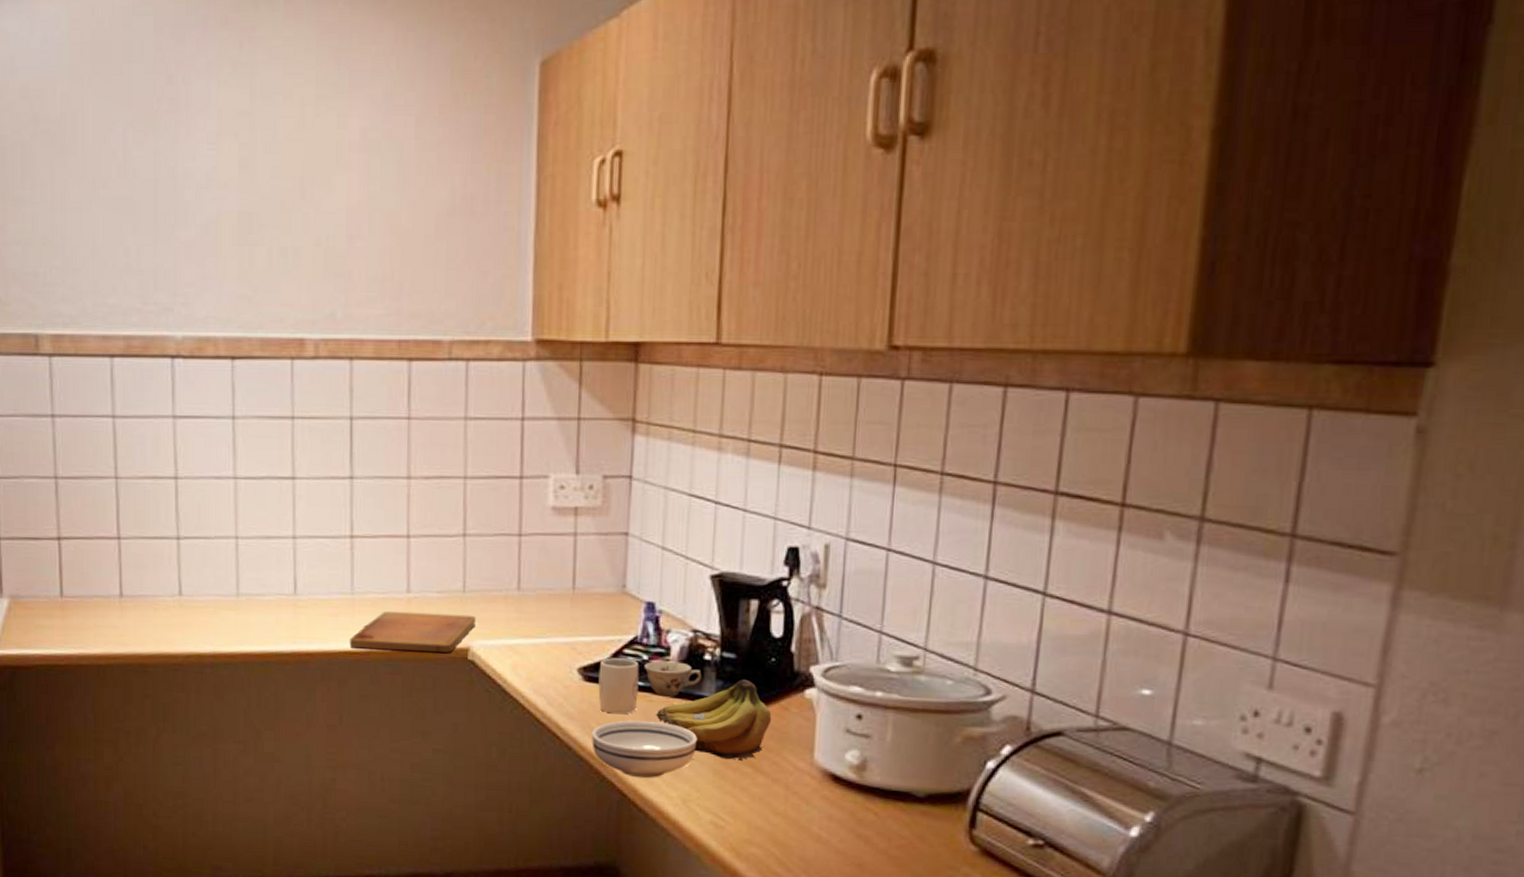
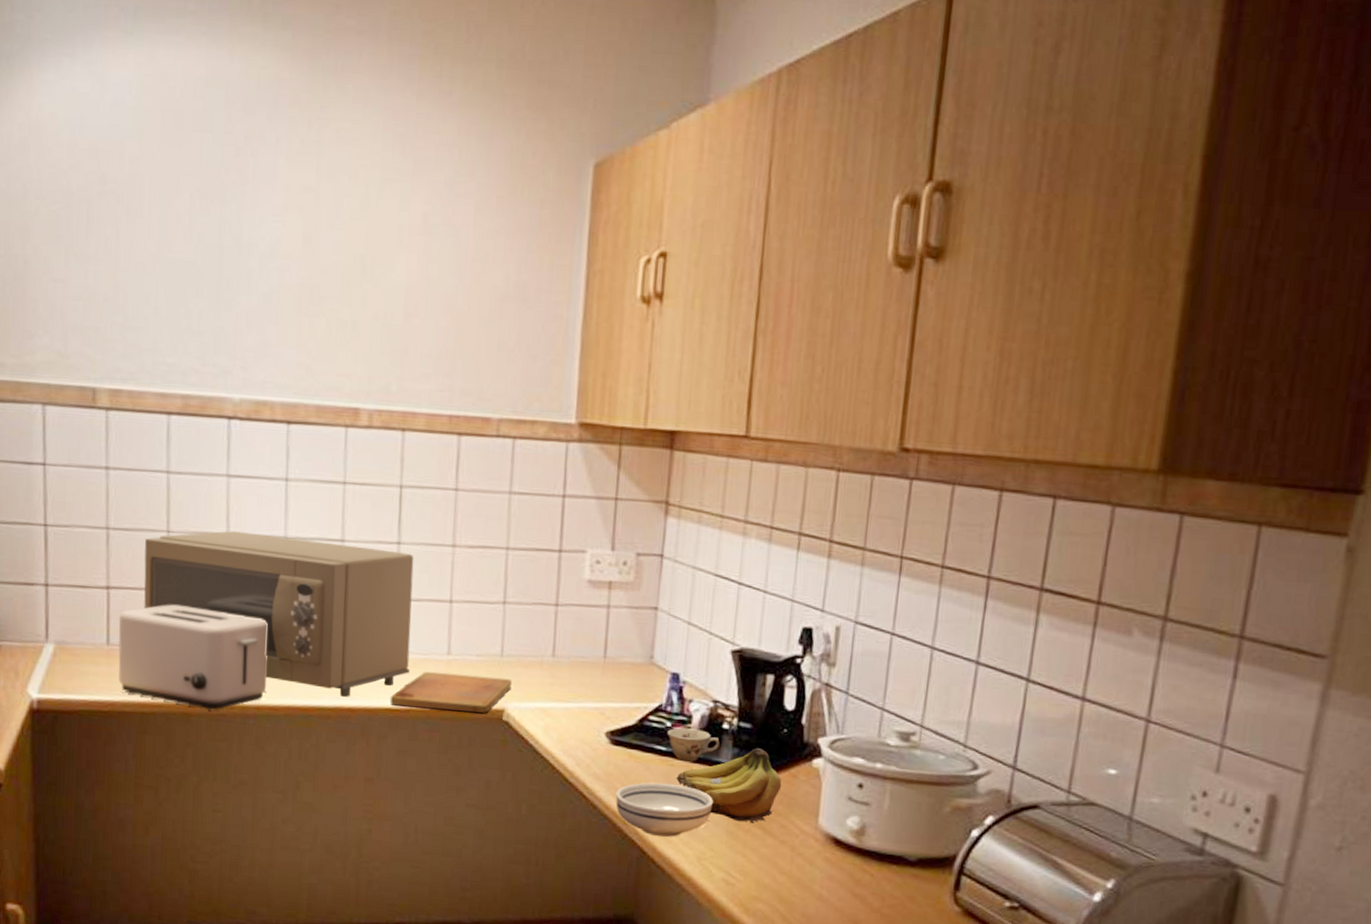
toaster: none [71,552,223,660] -> present [118,604,269,710]
microwave: none [94,474,368,641] -> present [144,531,414,697]
mug: present [598,658,639,715] -> none [623,723,663,777]

